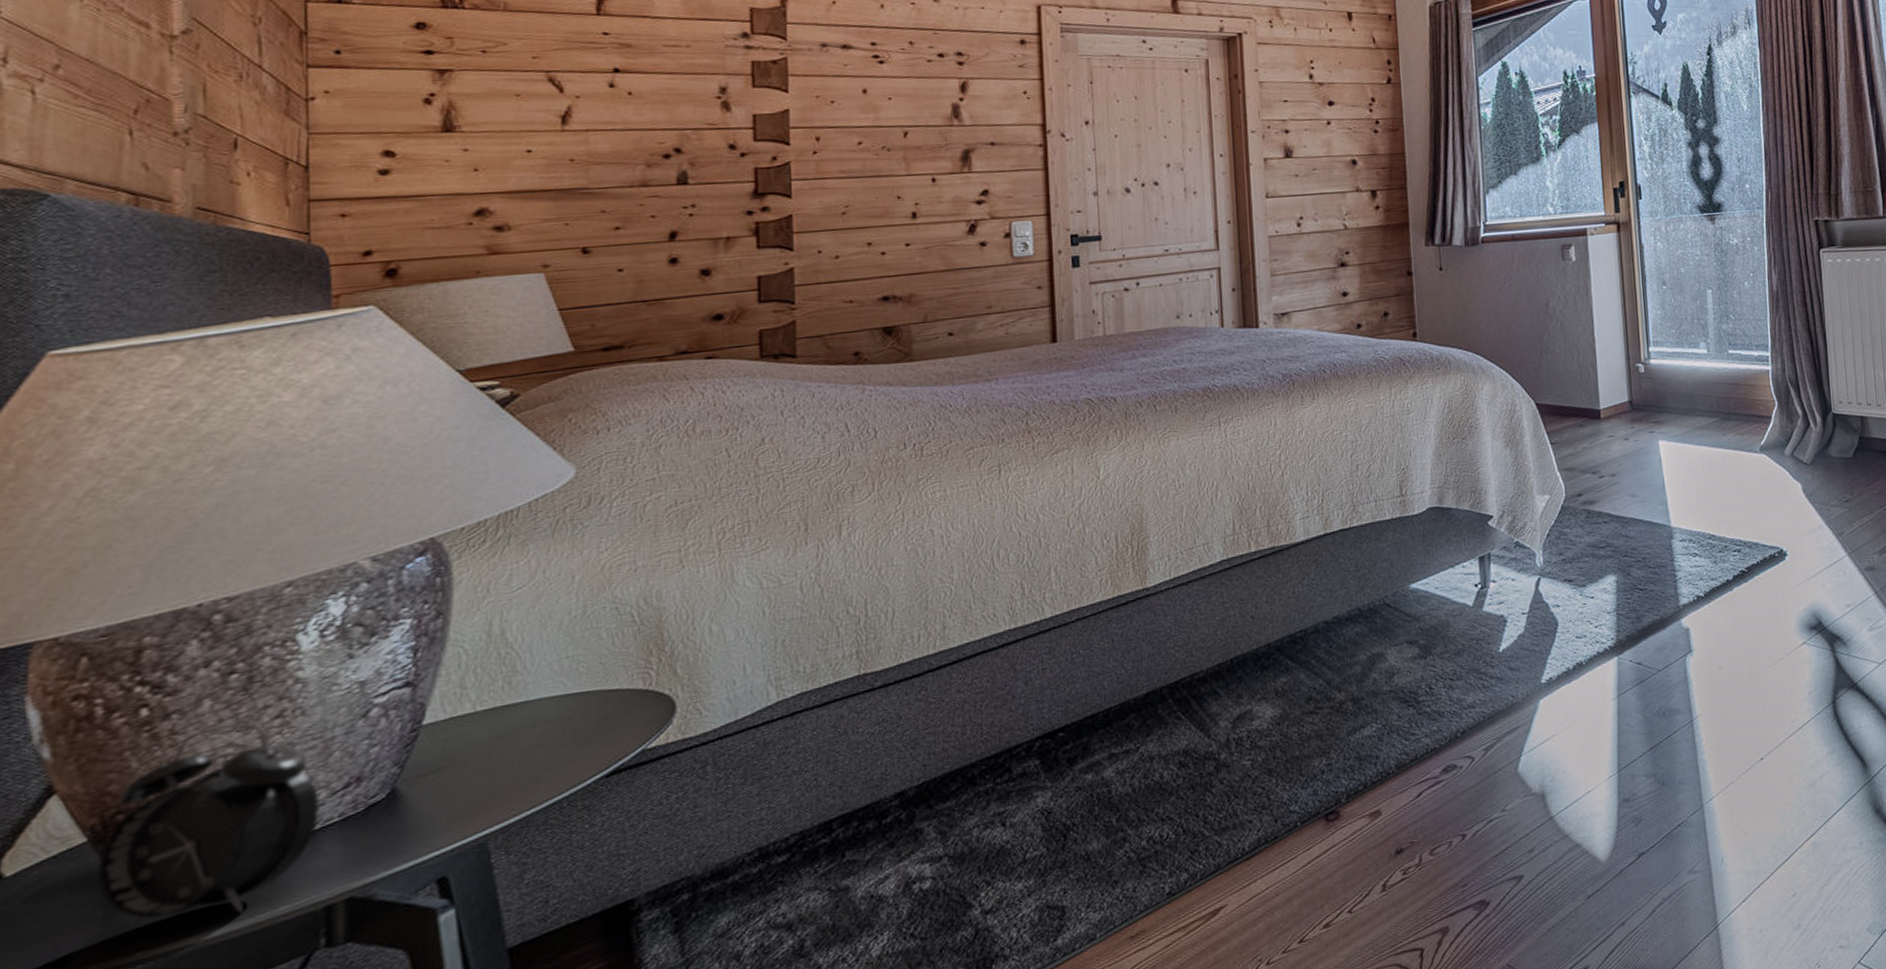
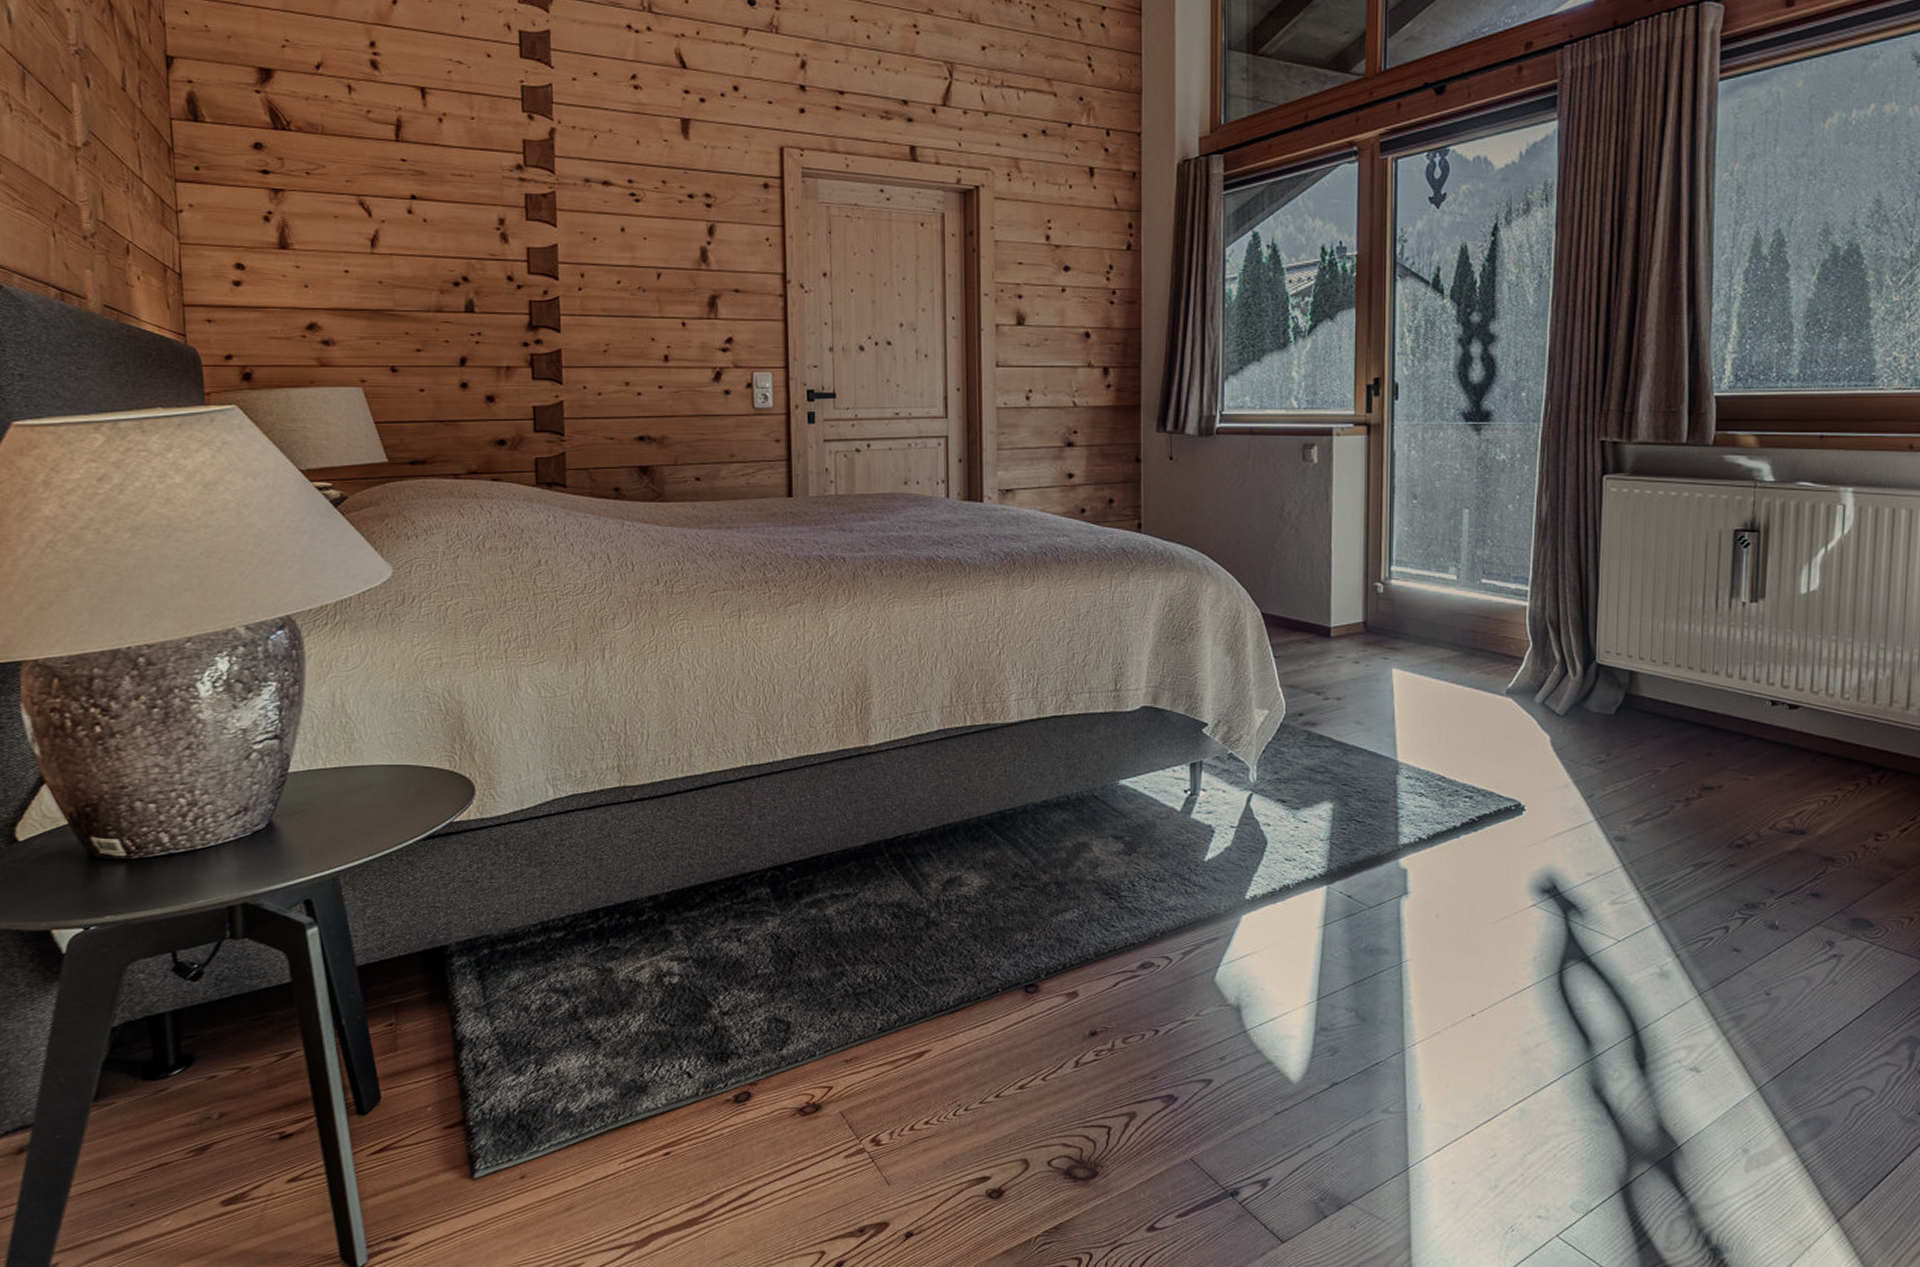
alarm clock: present [96,722,321,930] -> none [76,748,221,900]

